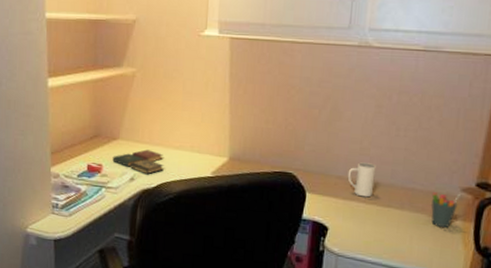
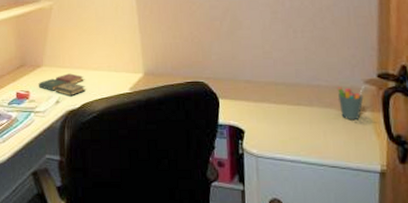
mug: present [347,162,376,198] -> none [255,65,282,98]

